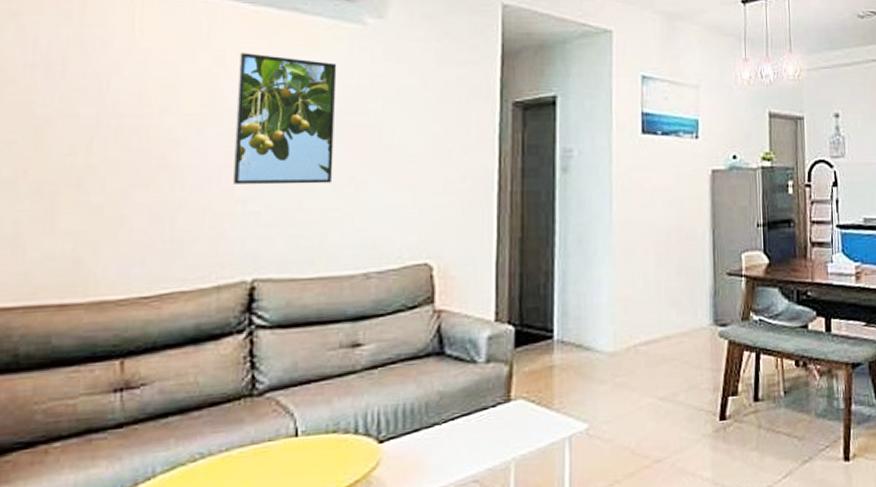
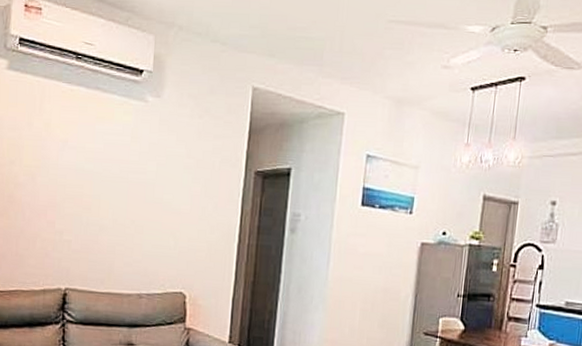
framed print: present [233,53,337,185] -> none [54,121,125,225]

